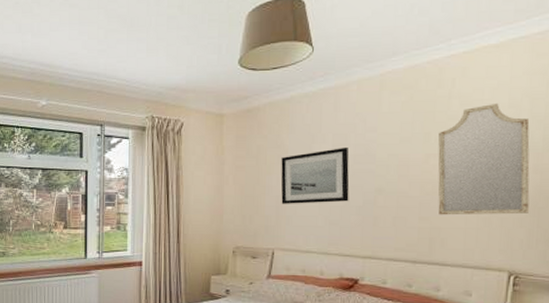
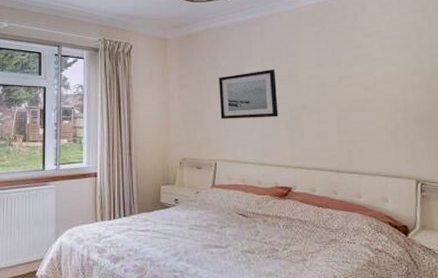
home mirror: present [438,103,530,215] -> none [348,34,427,130]

